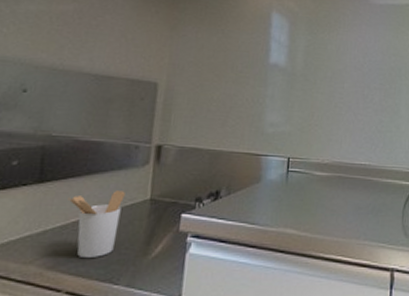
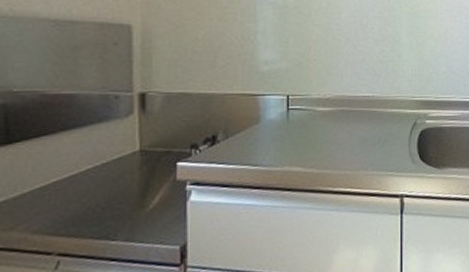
utensil holder: present [68,191,125,257] -> none [44,144,110,218]

